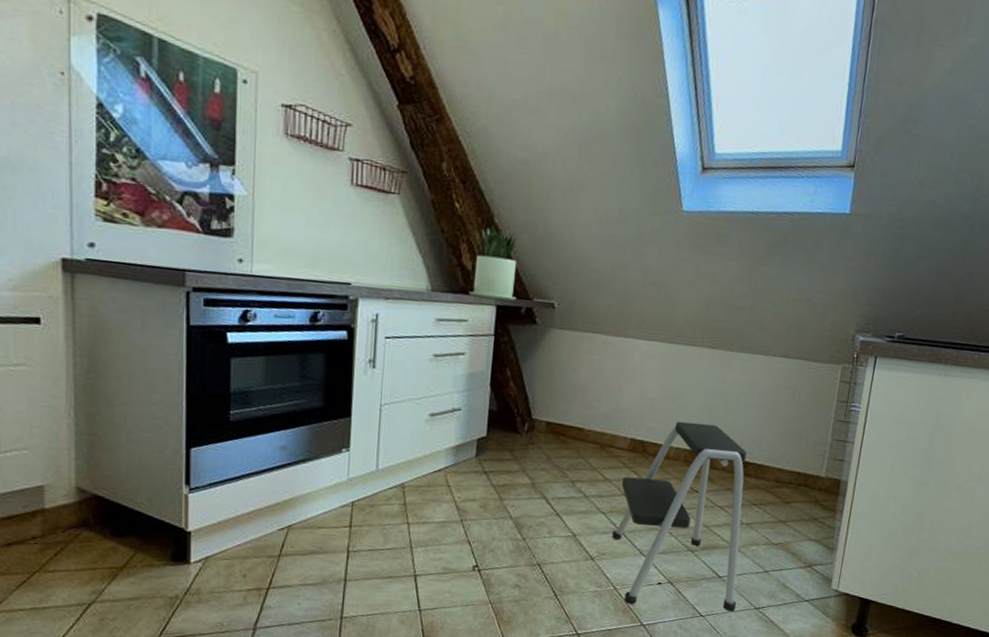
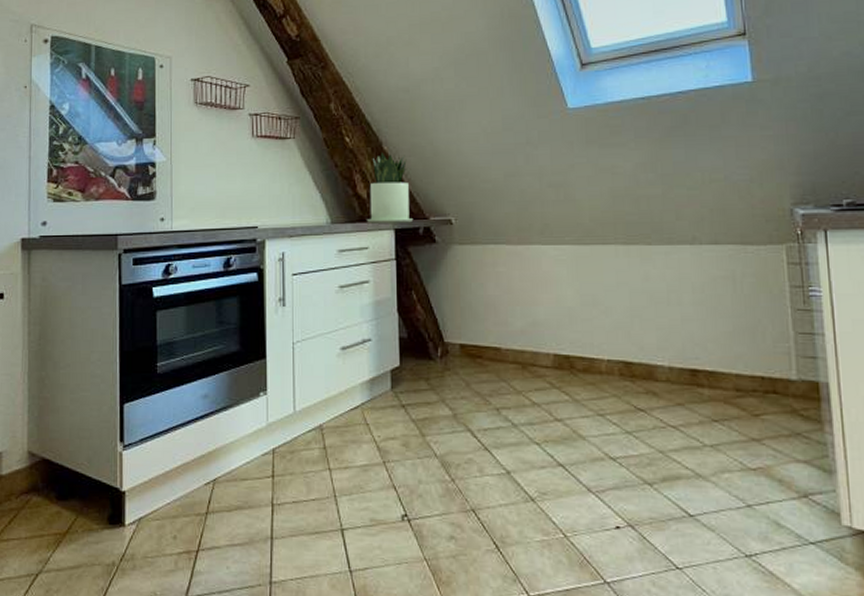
step stool: present [612,421,747,611] -> none [551,329,721,561]

